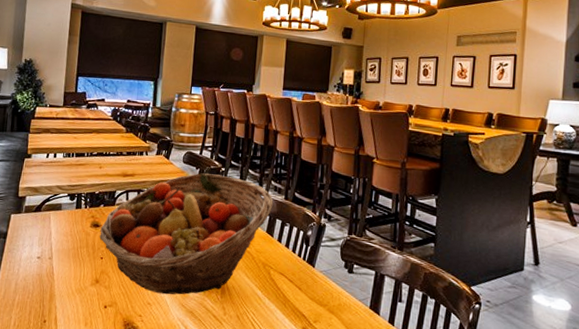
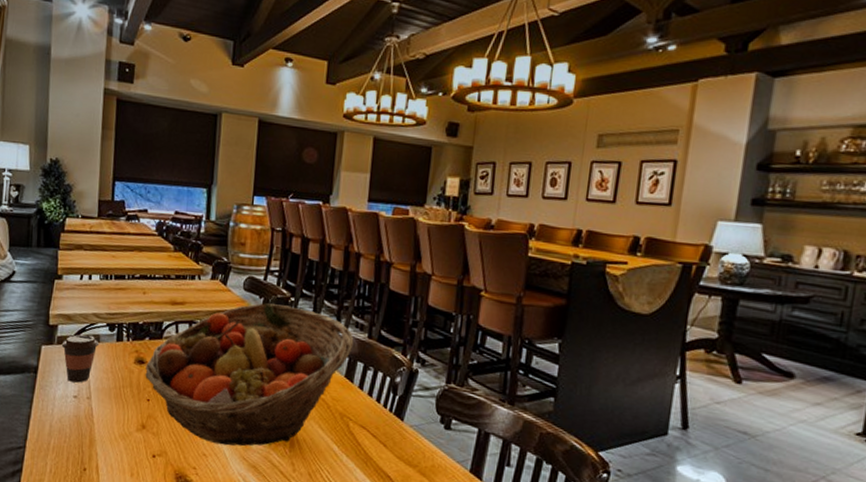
coffee cup: none [28,203,61,246] -> present [61,334,100,383]

